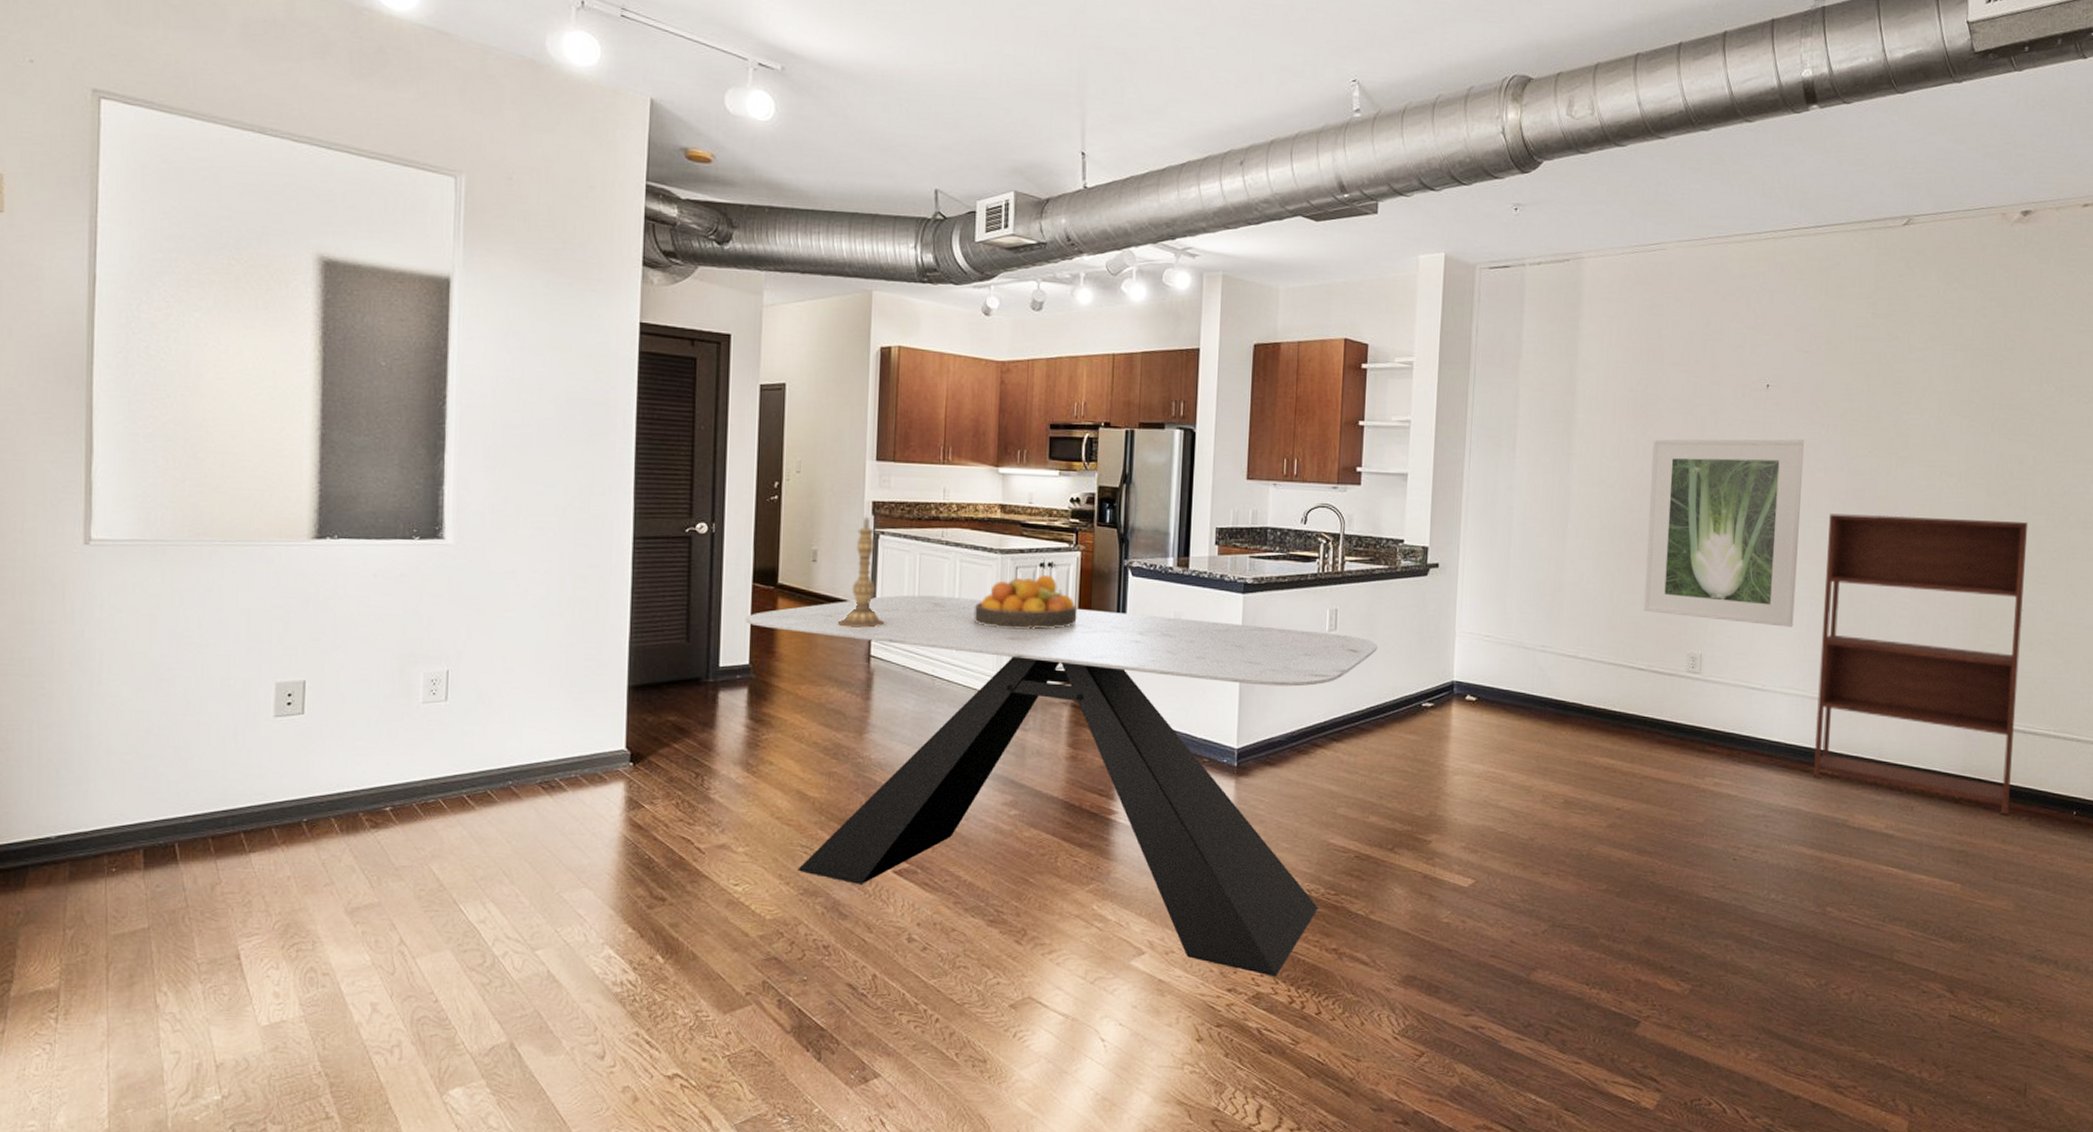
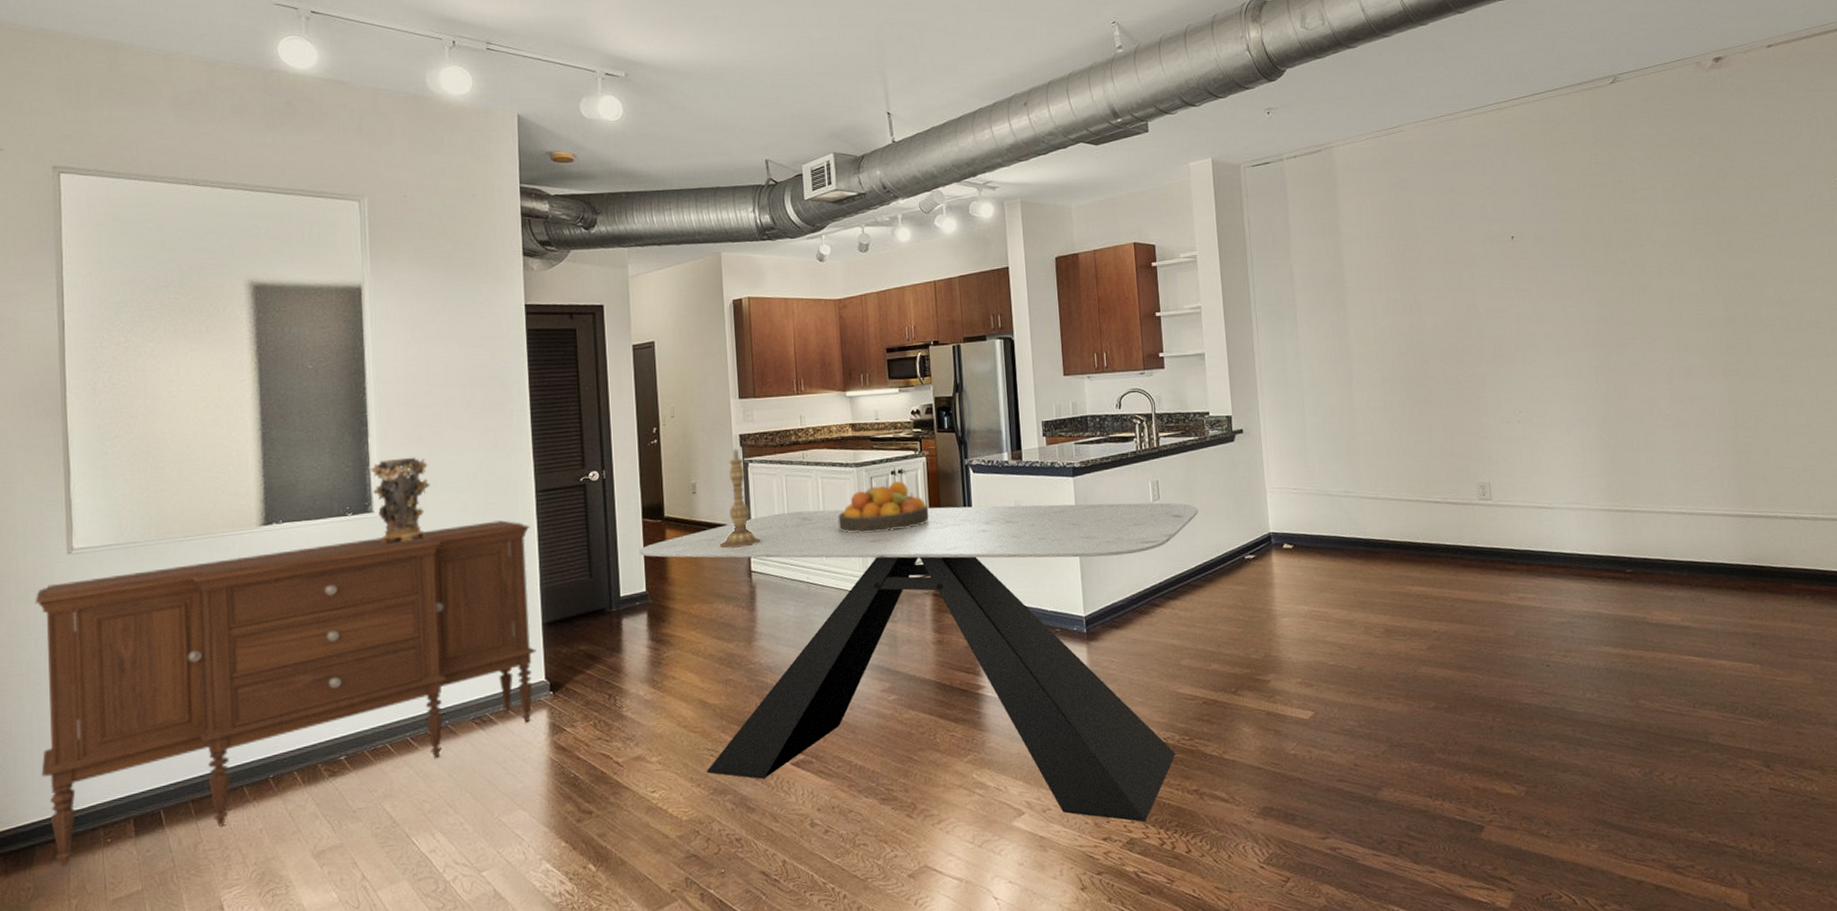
sideboard: none [40,565,623,893] -> present [34,520,537,866]
decorative vase: none [444,481,512,577] -> present [370,457,430,544]
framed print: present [1643,439,1805,627] -> none [1418,281,1568,451]
bookshelf: present [1813,513,2029,815] -> none [1585,329,1794,596]

